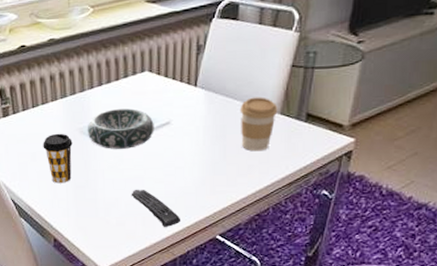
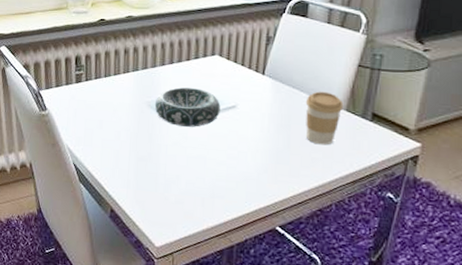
coffee cup: present [43,133,73,184] -> none [110,104,140,154]
remote control: present [131,189,181,228] -> none [192,168,241,212]

